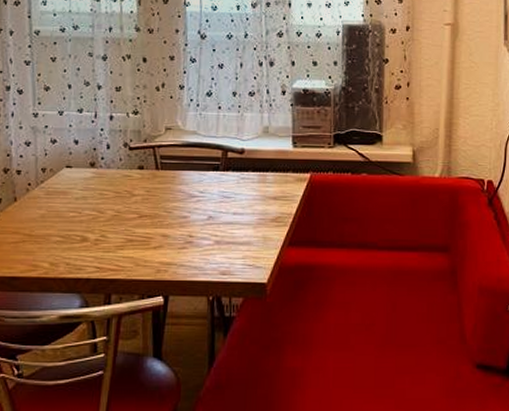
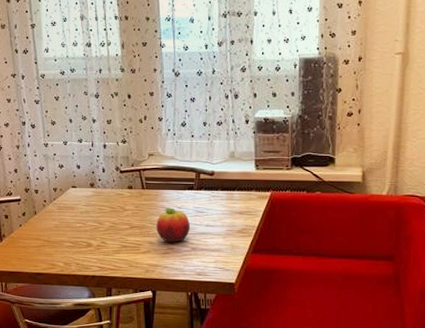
fruit: none [171,192,215,235] -> present [156,207,191,243]

